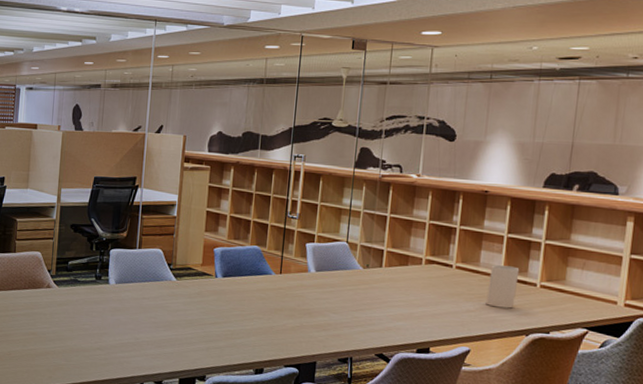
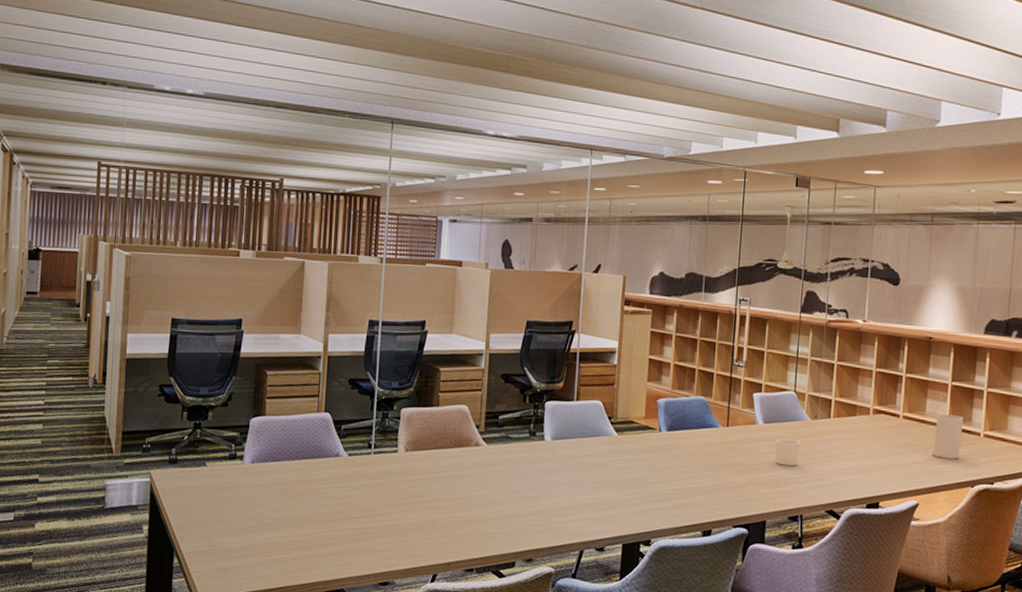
mug: none [326,286,352,312] -> present [775,438,801,466]

